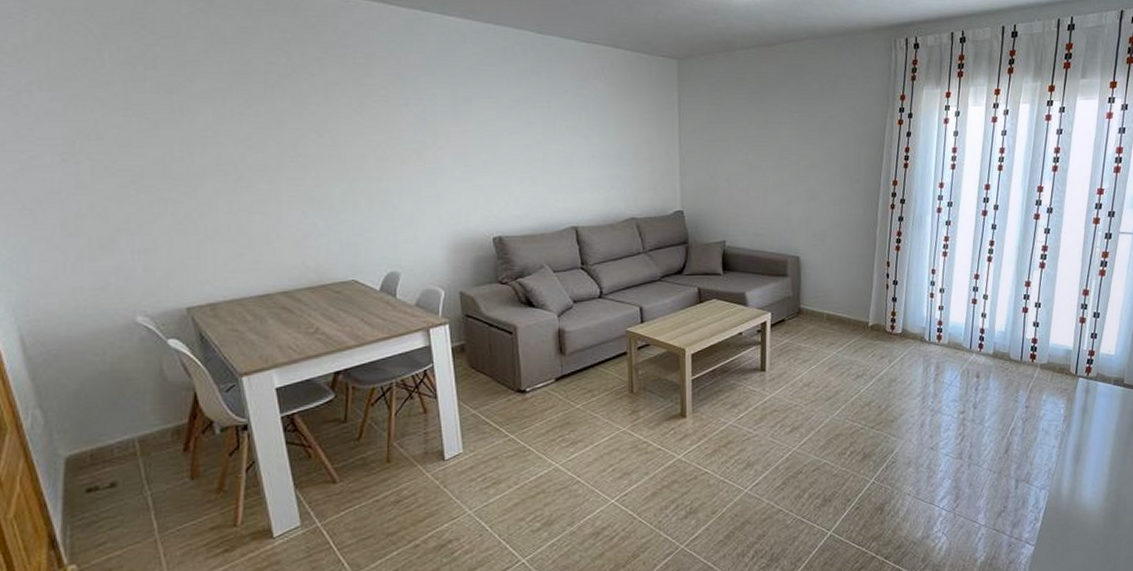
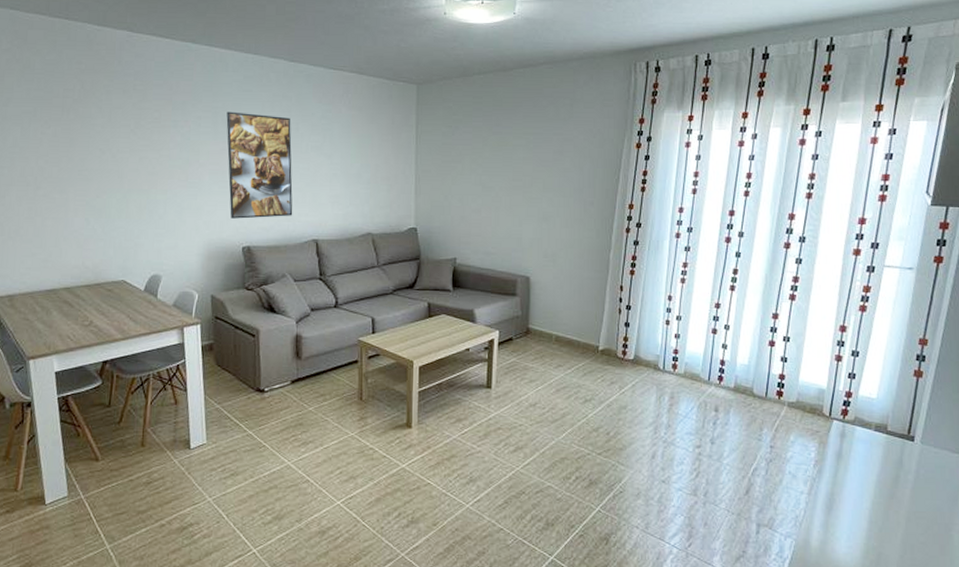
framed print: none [467,88,549,207] -> present [226,111,293,219]

